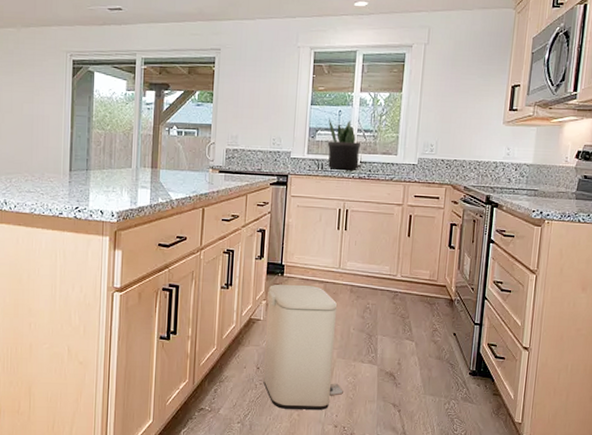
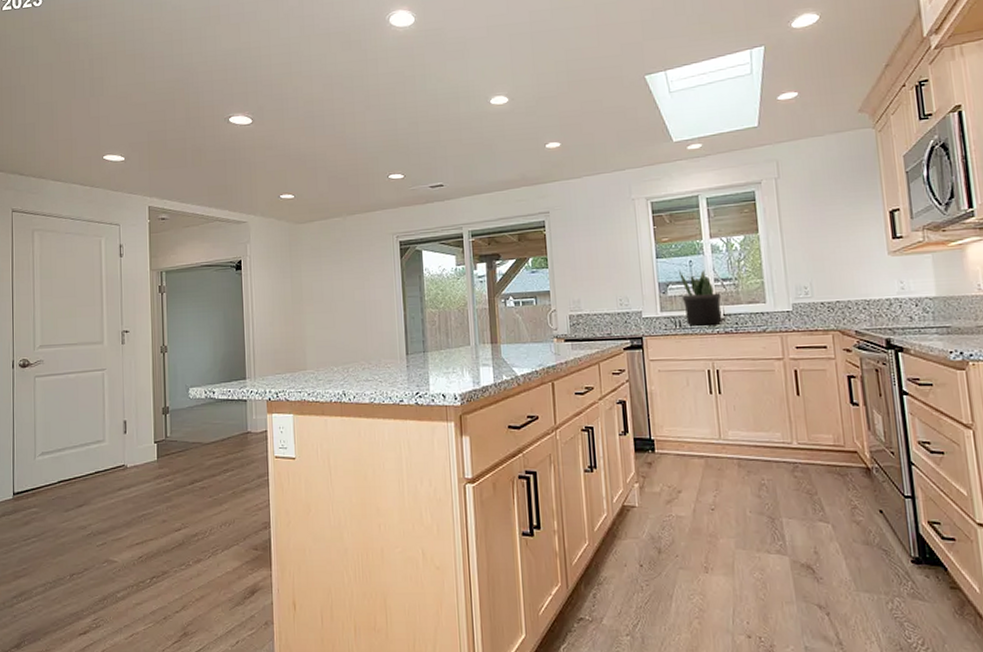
pedal bin: present [262,284,343,410] -> none [639,462,751,616]

